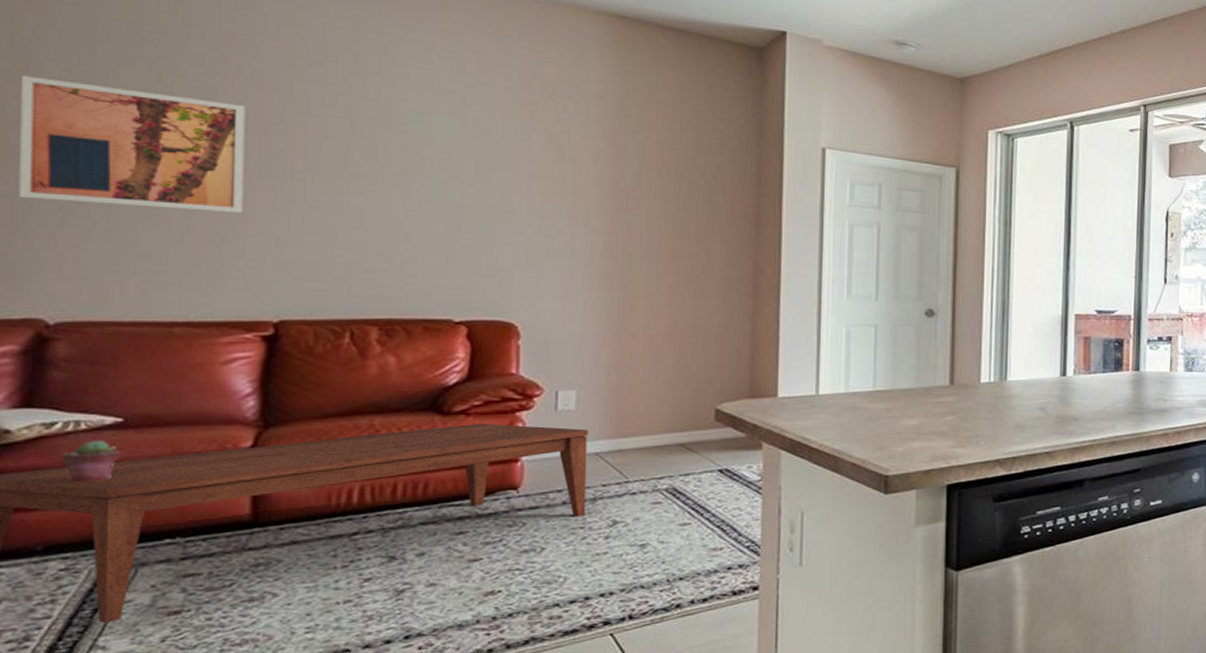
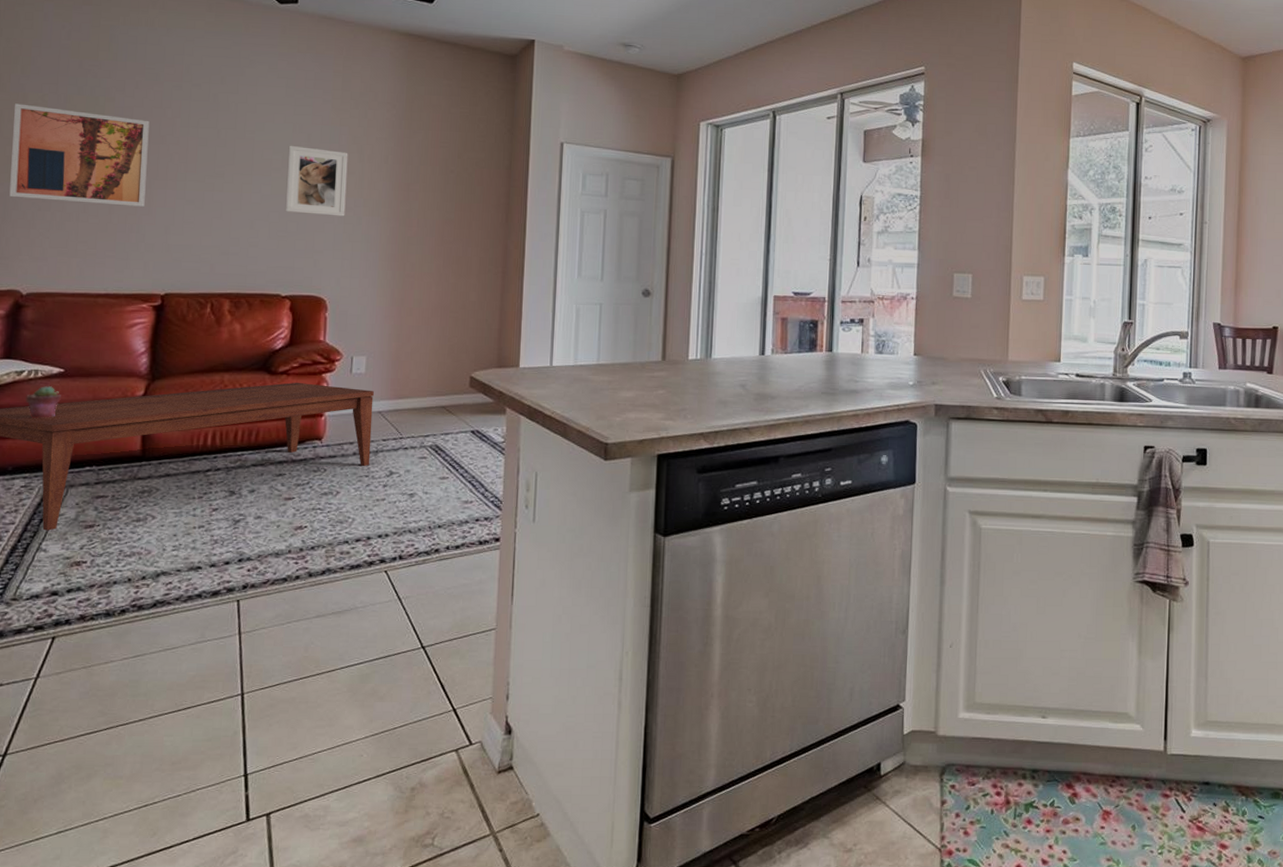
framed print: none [455,141,543,228] -> present [285,145,348,217]

